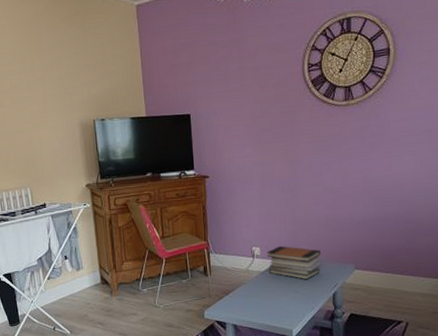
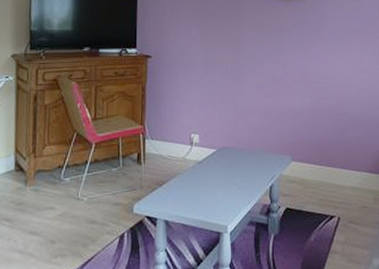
book stack: present [266,245,321,280] -> none [205,133,259,171]

